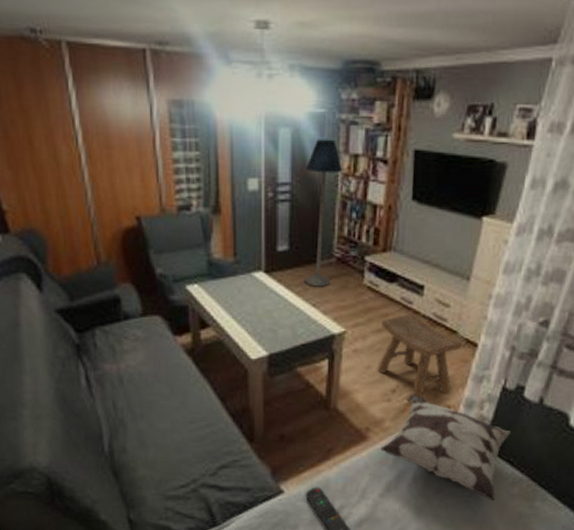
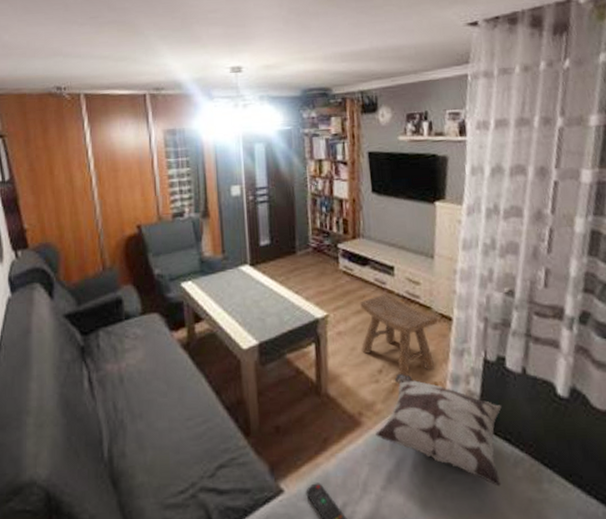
floor lamp: present [304,139,343,287] -> none [279,149,311,275]

